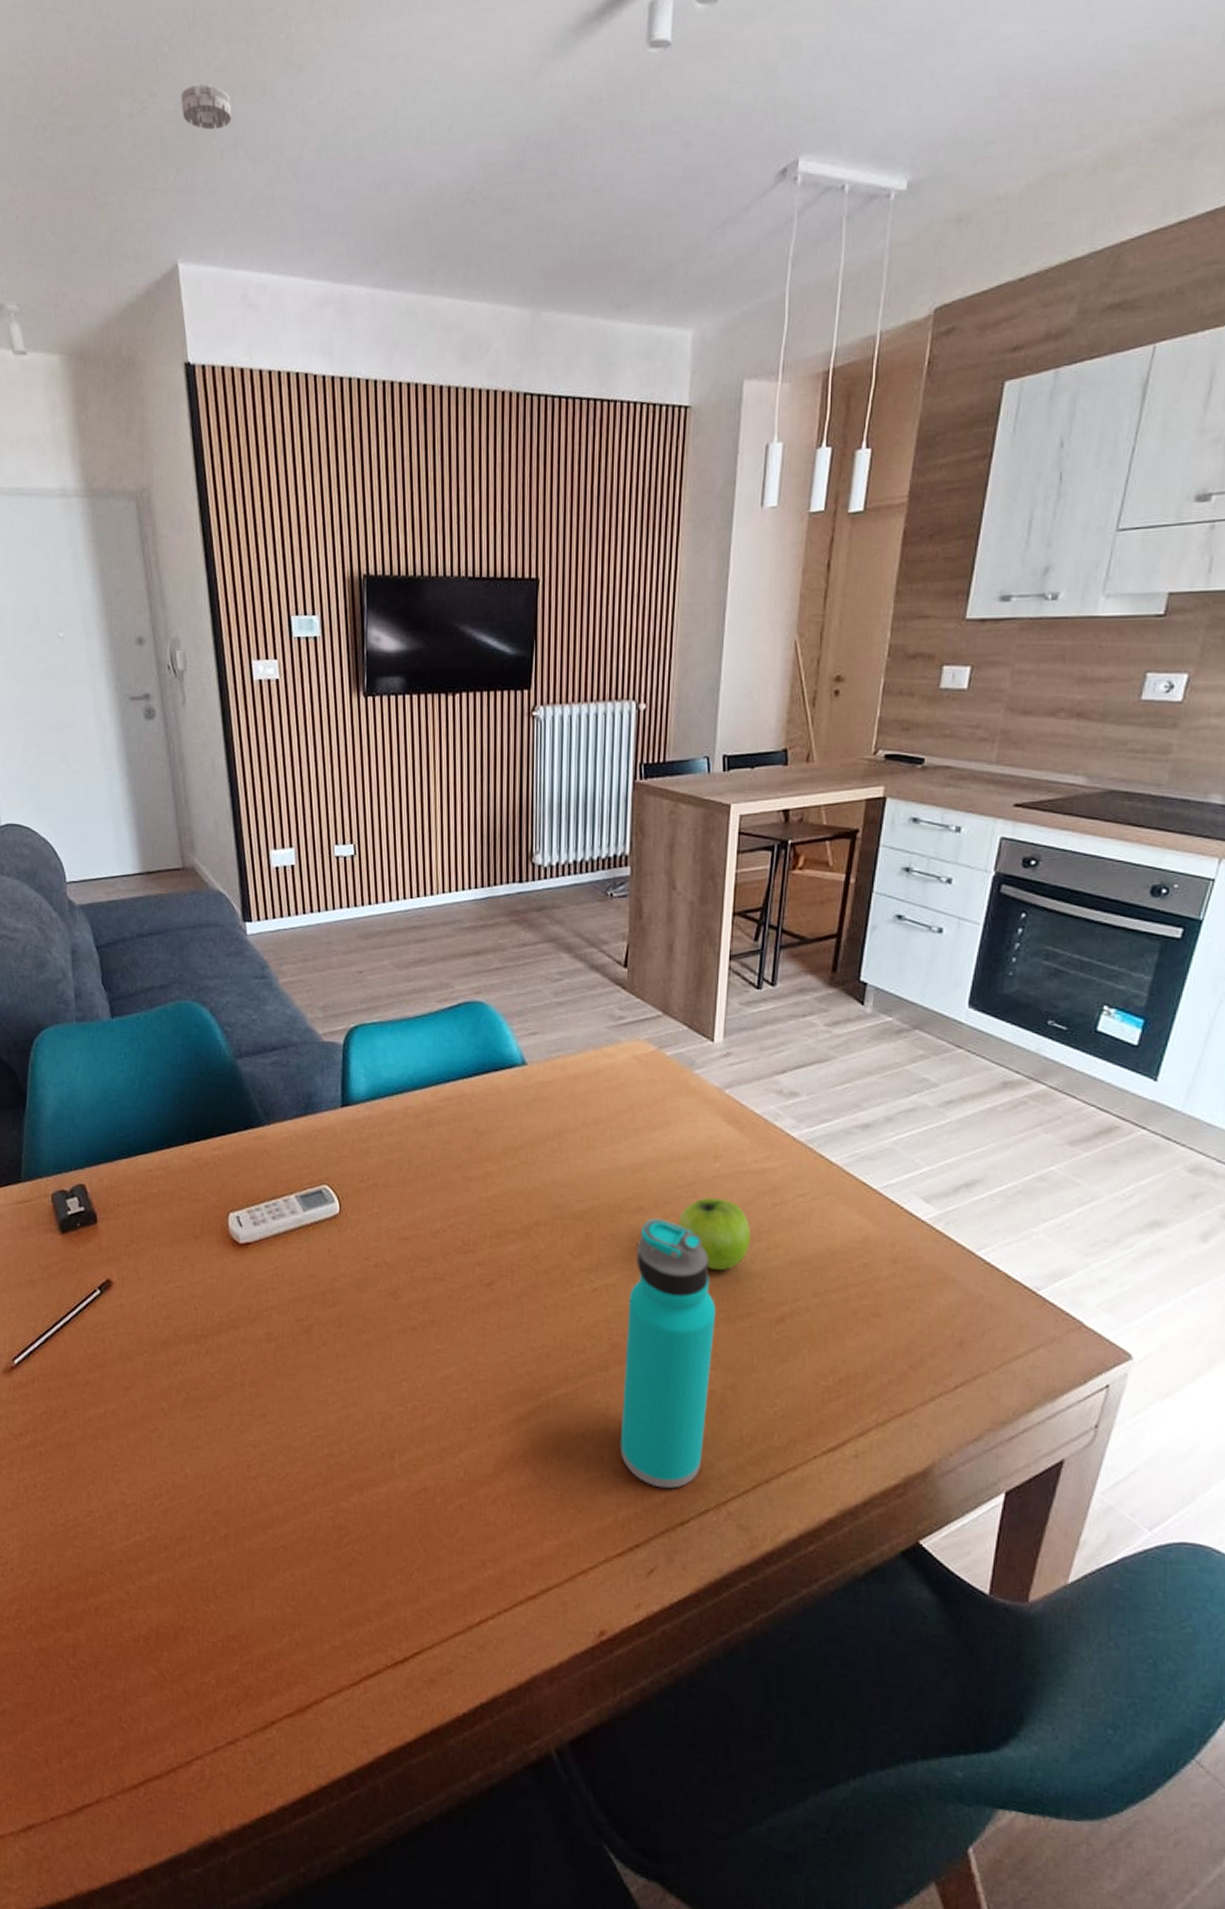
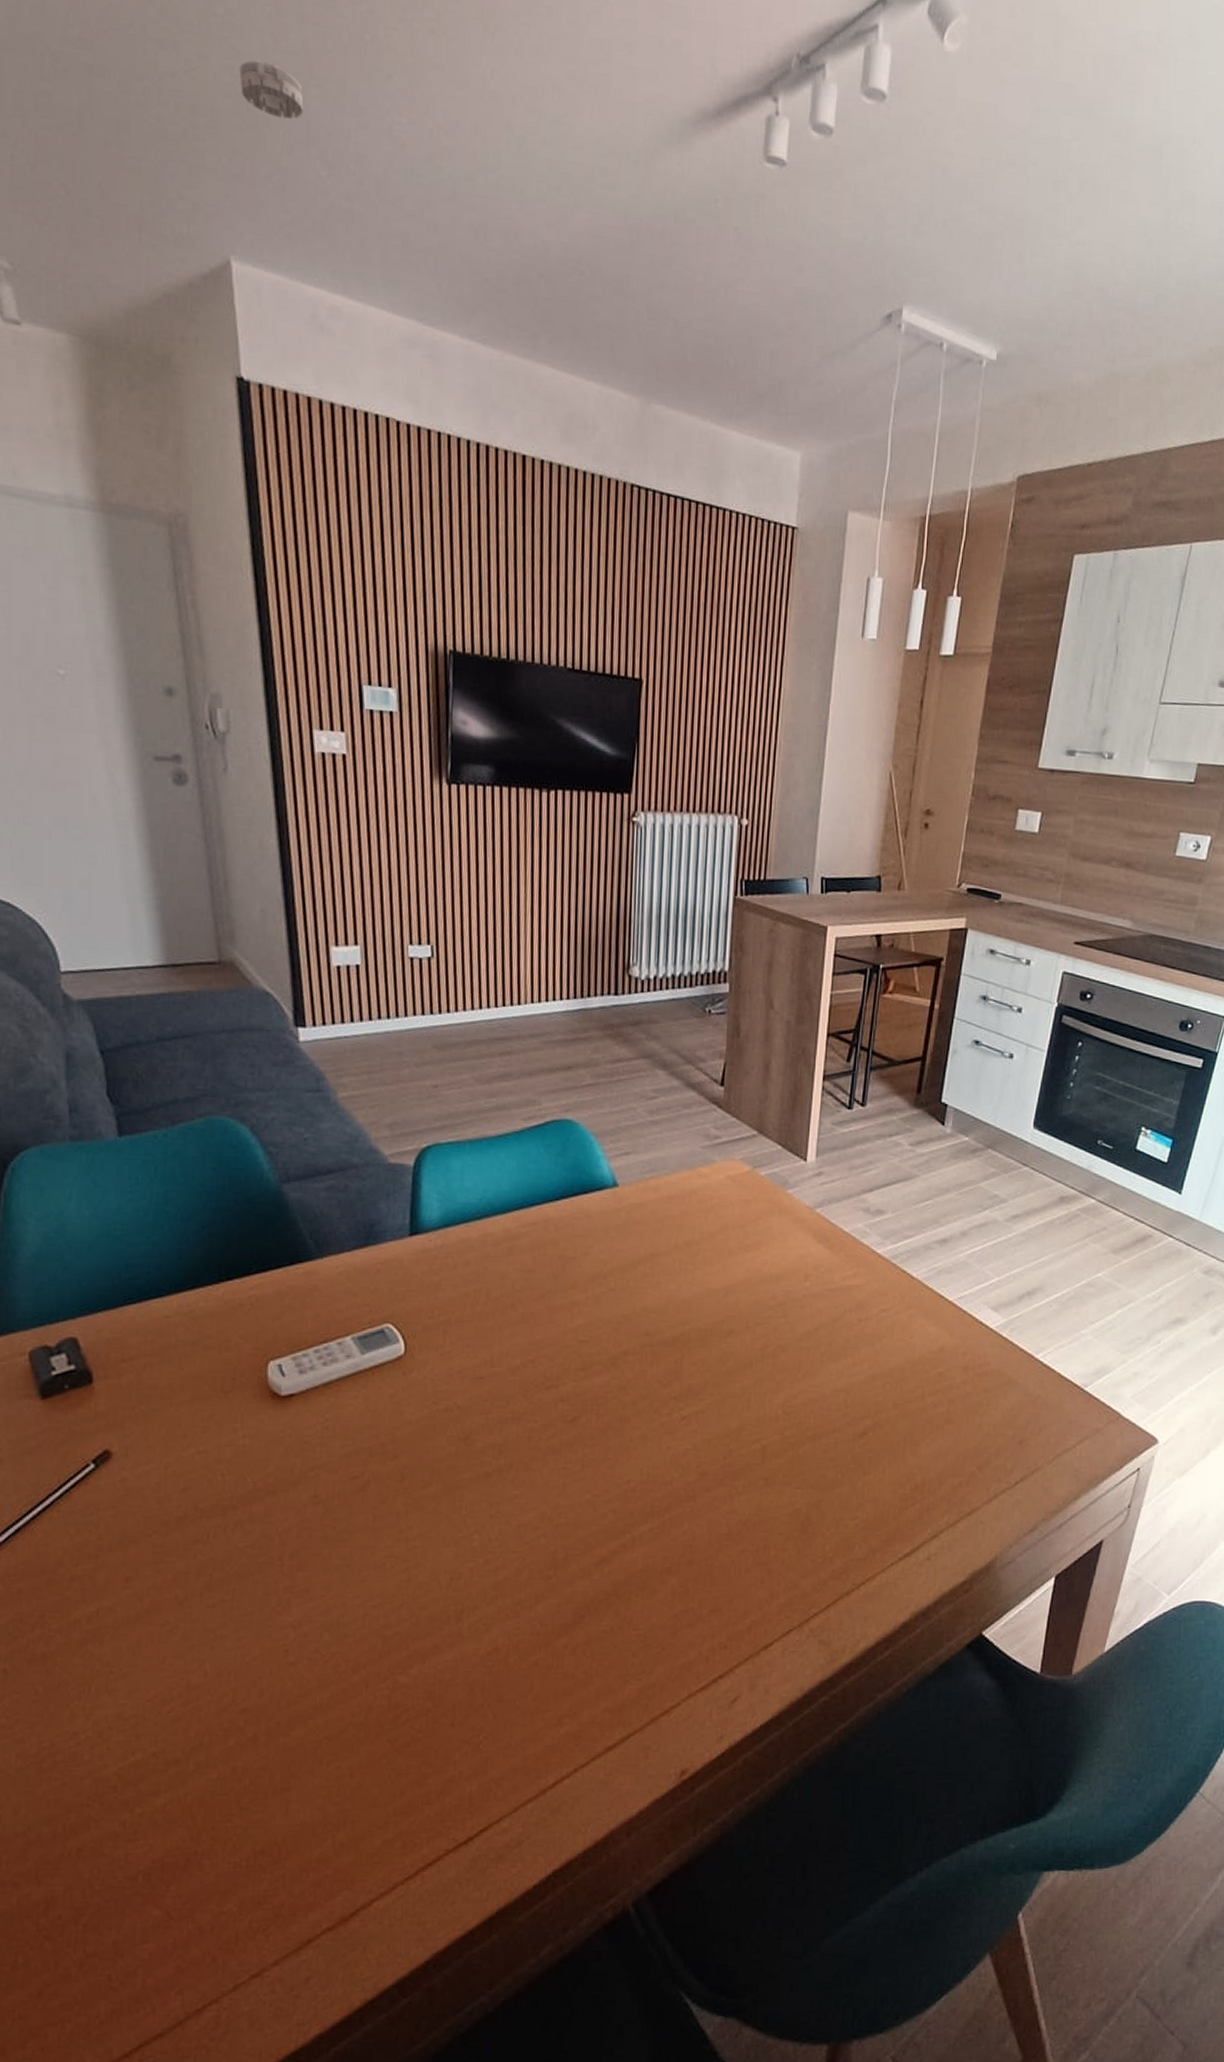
water bottle: present [620,1218,717,1489] -> none [705,1340,804,1614]
fruit: present [678,1197,752,1271] -> none [768,1316,838,1389]

